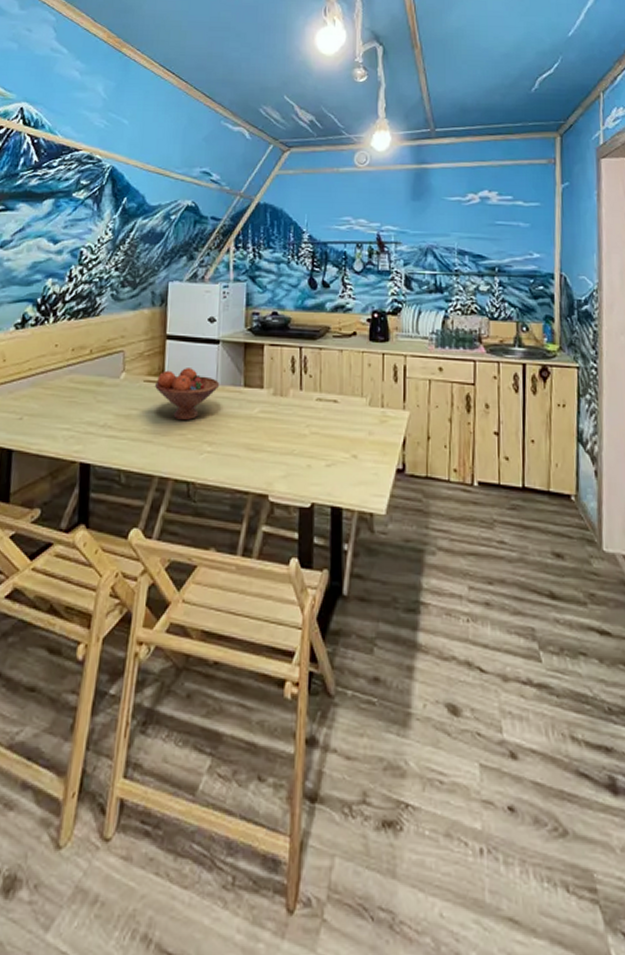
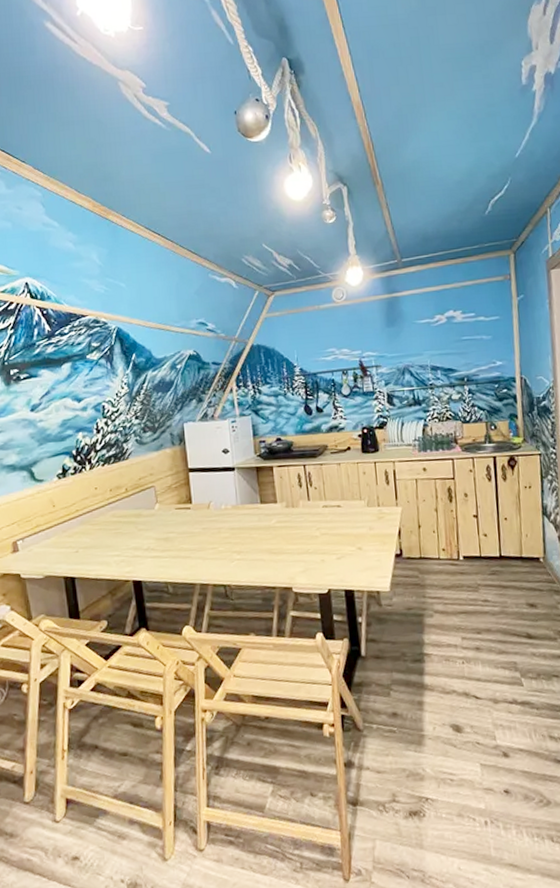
fruit bowl: present [155,368,220,421] -> none [185,493,240,537]

